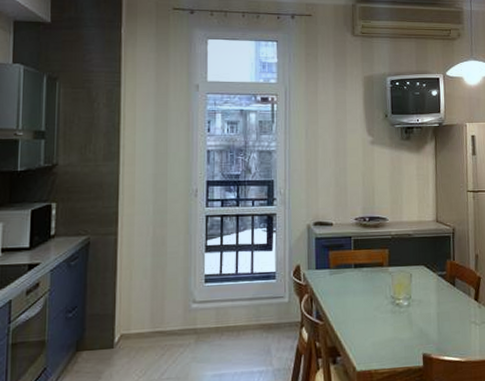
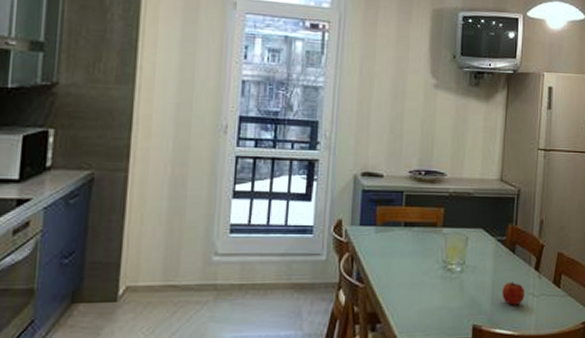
fruit: none [447,312,468,334] -> present [502,281,525,305]

